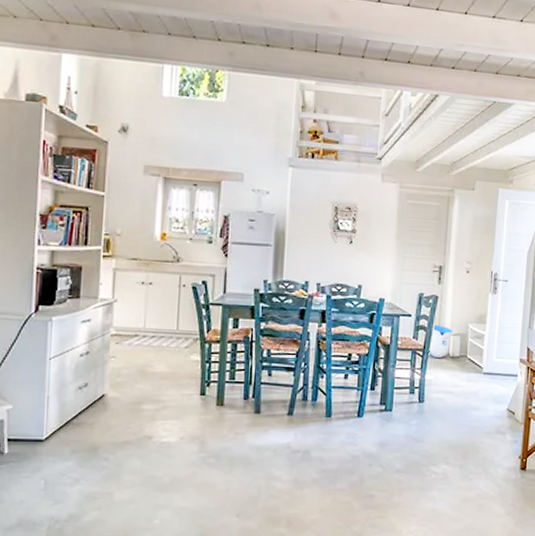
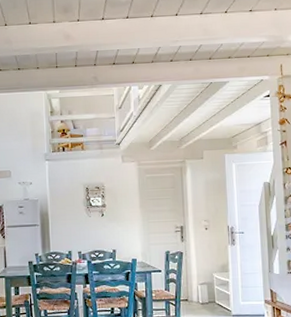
sun visor: present [427,324,454,358] -> none [179,276,200,305]

